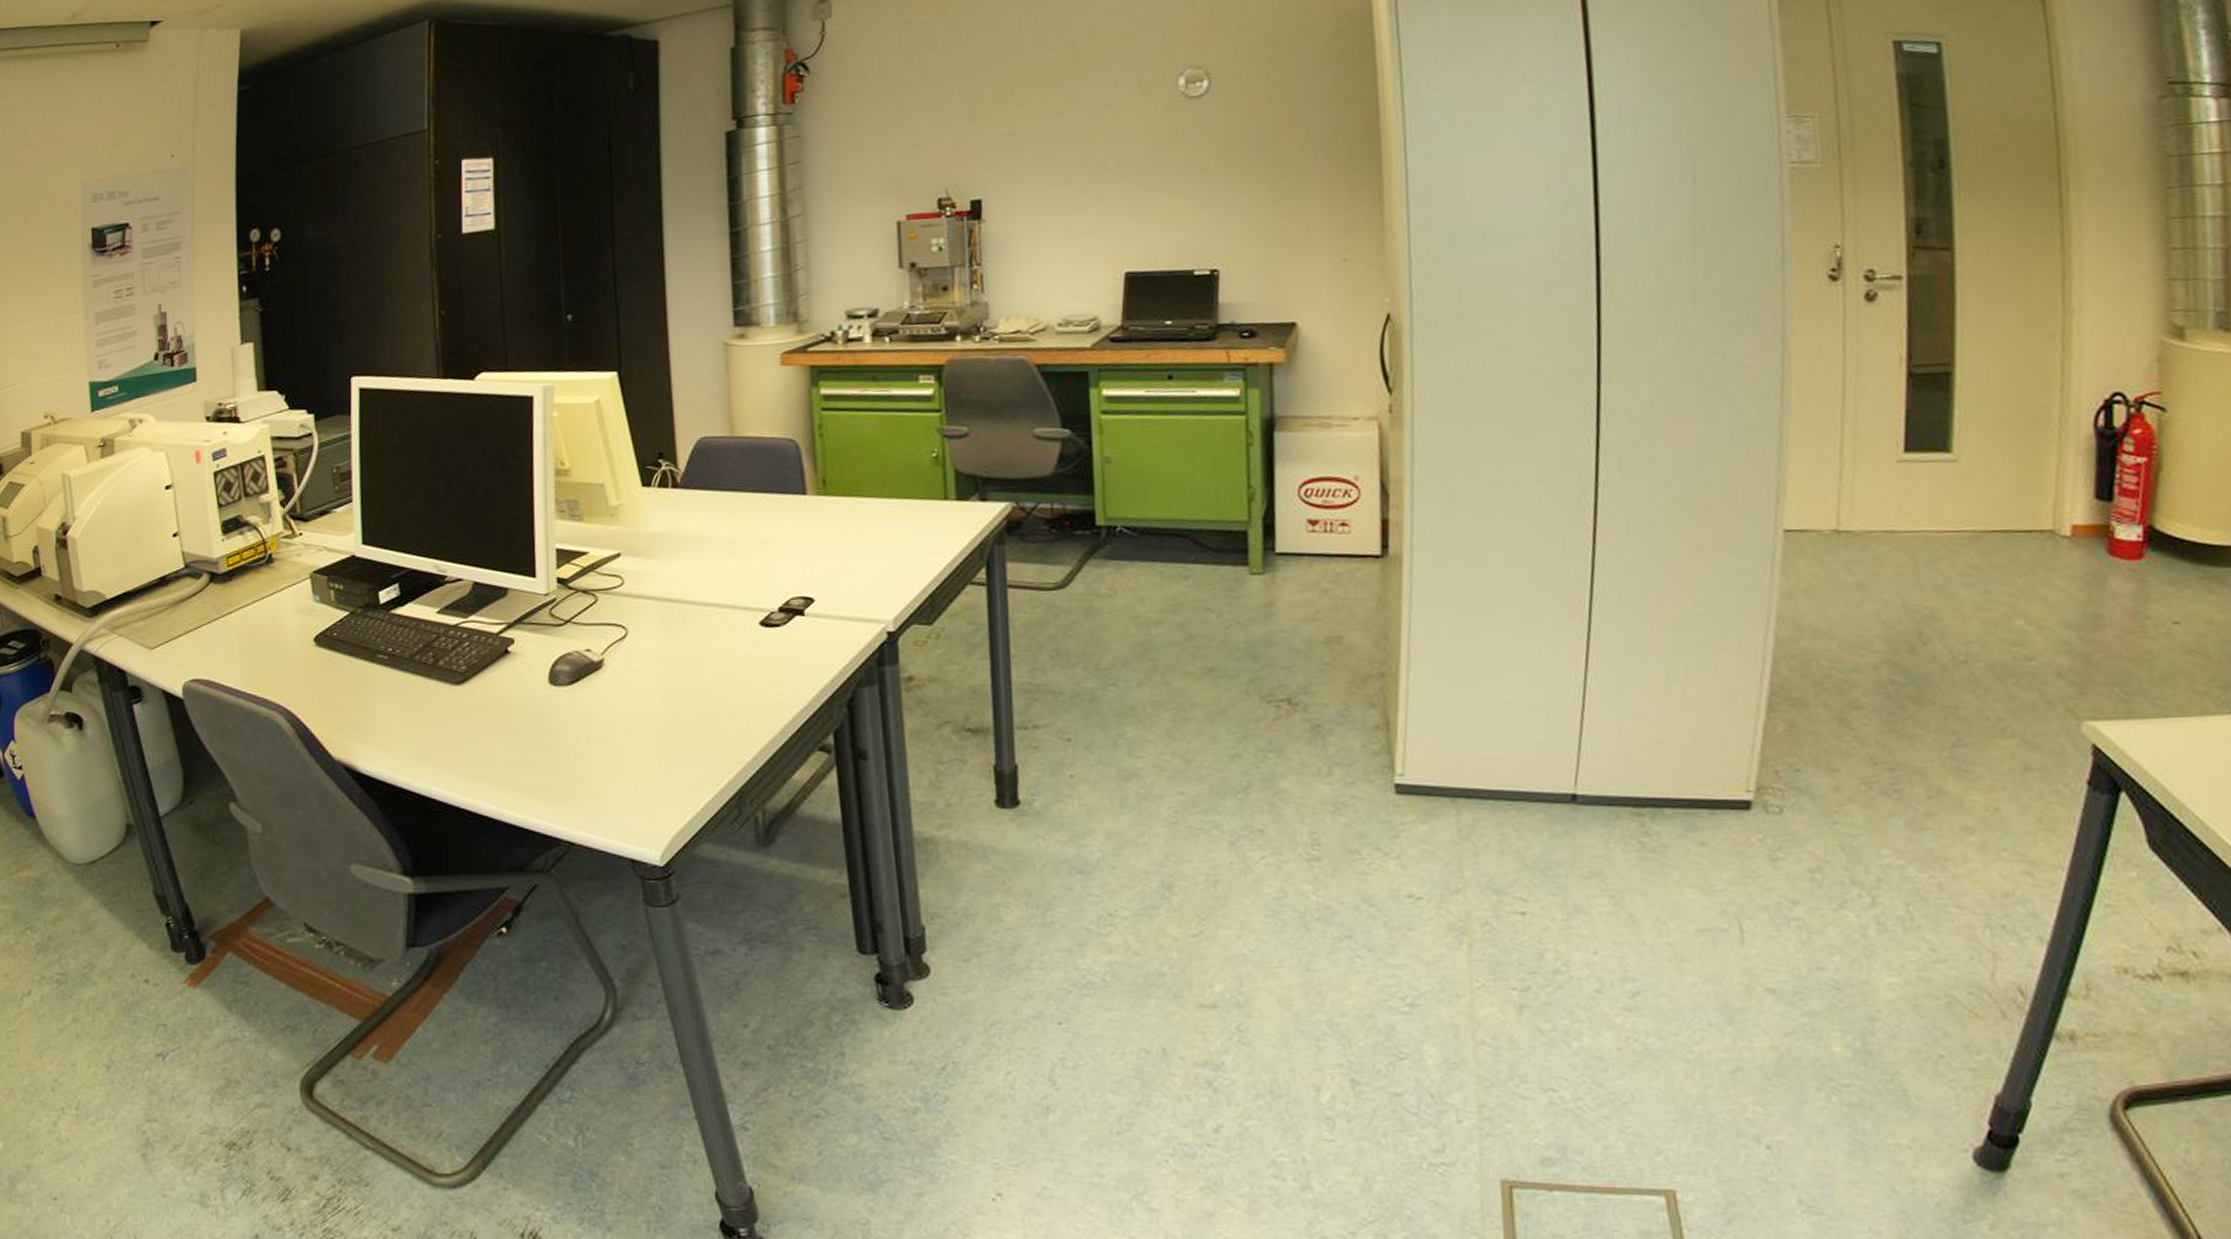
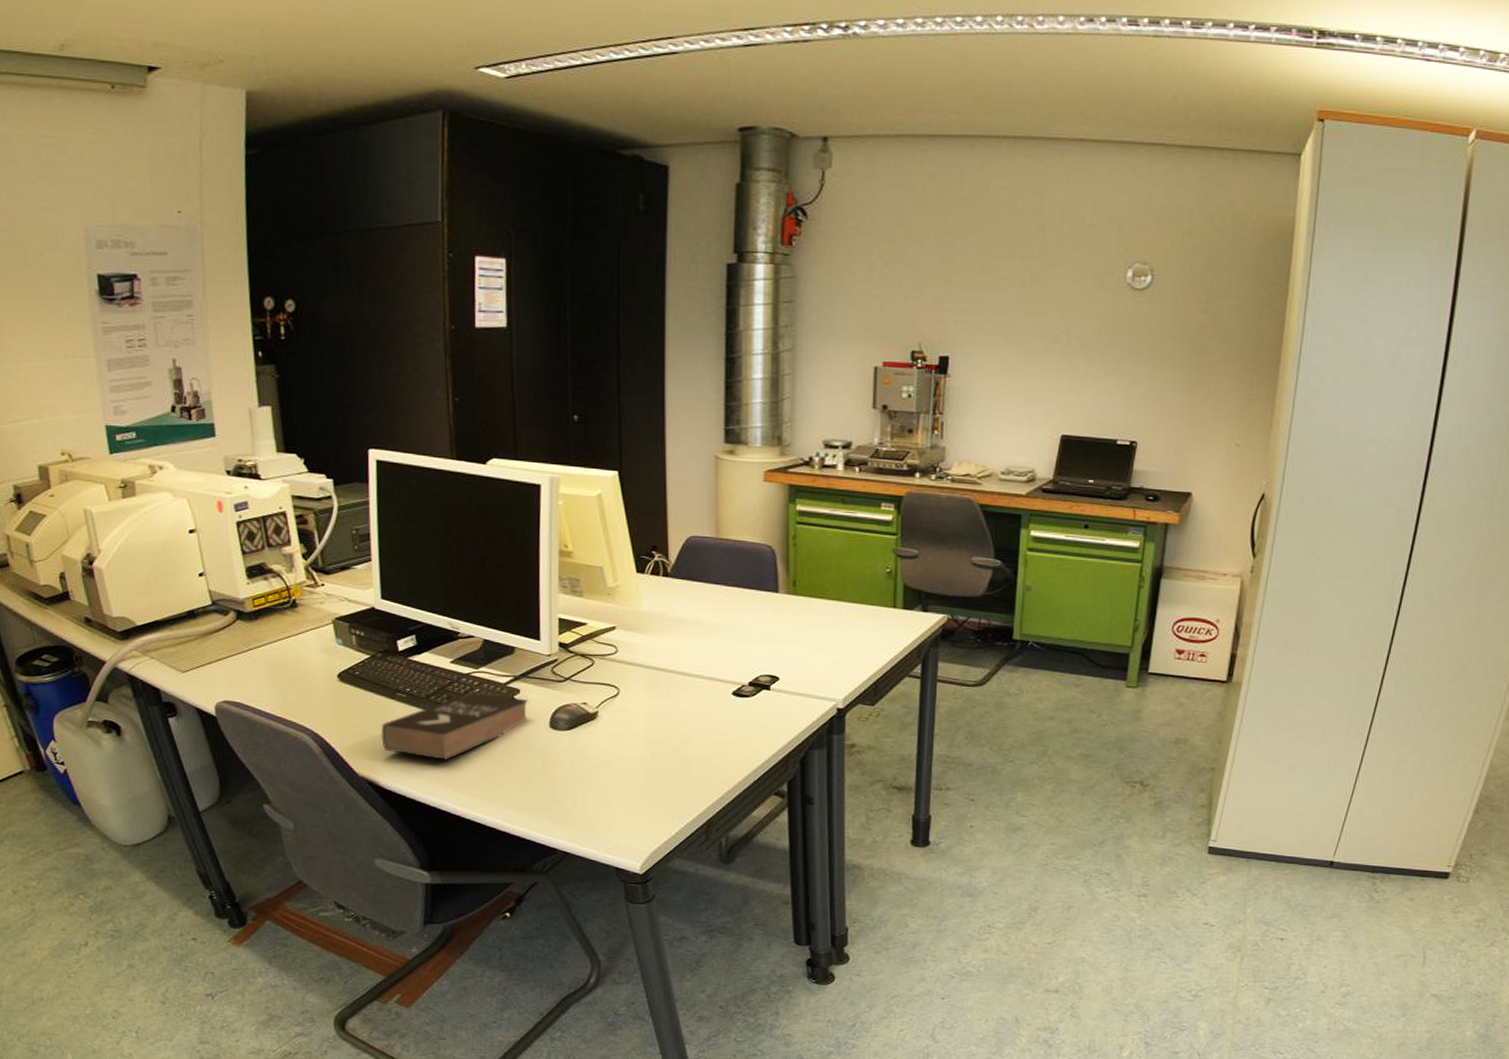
book: none [360,646,525,733] -> present [381,691,529,760]

